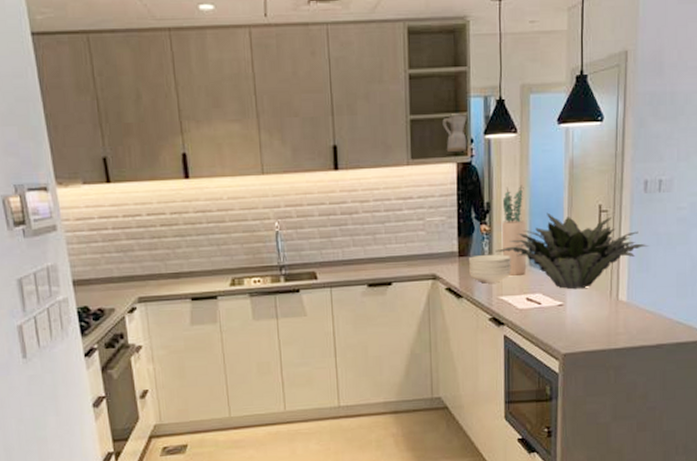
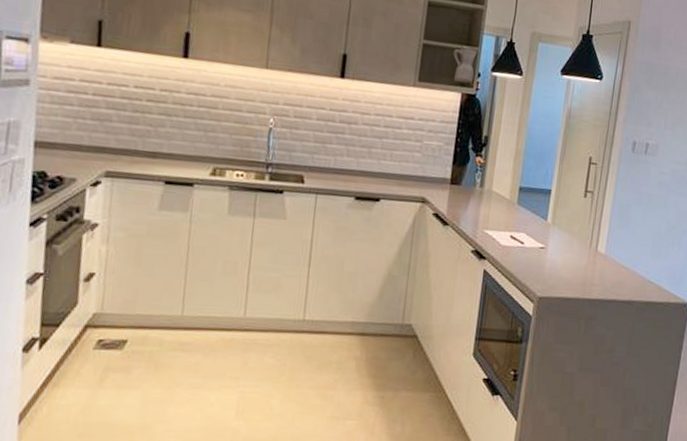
bowl: present [468,254,511,284] -> none [458,185,501,216]
plant: present [495,212,649,290] -> none [487,155,631,235]
vase: present [501,185,527,276] -> none [492,124,522,213]

